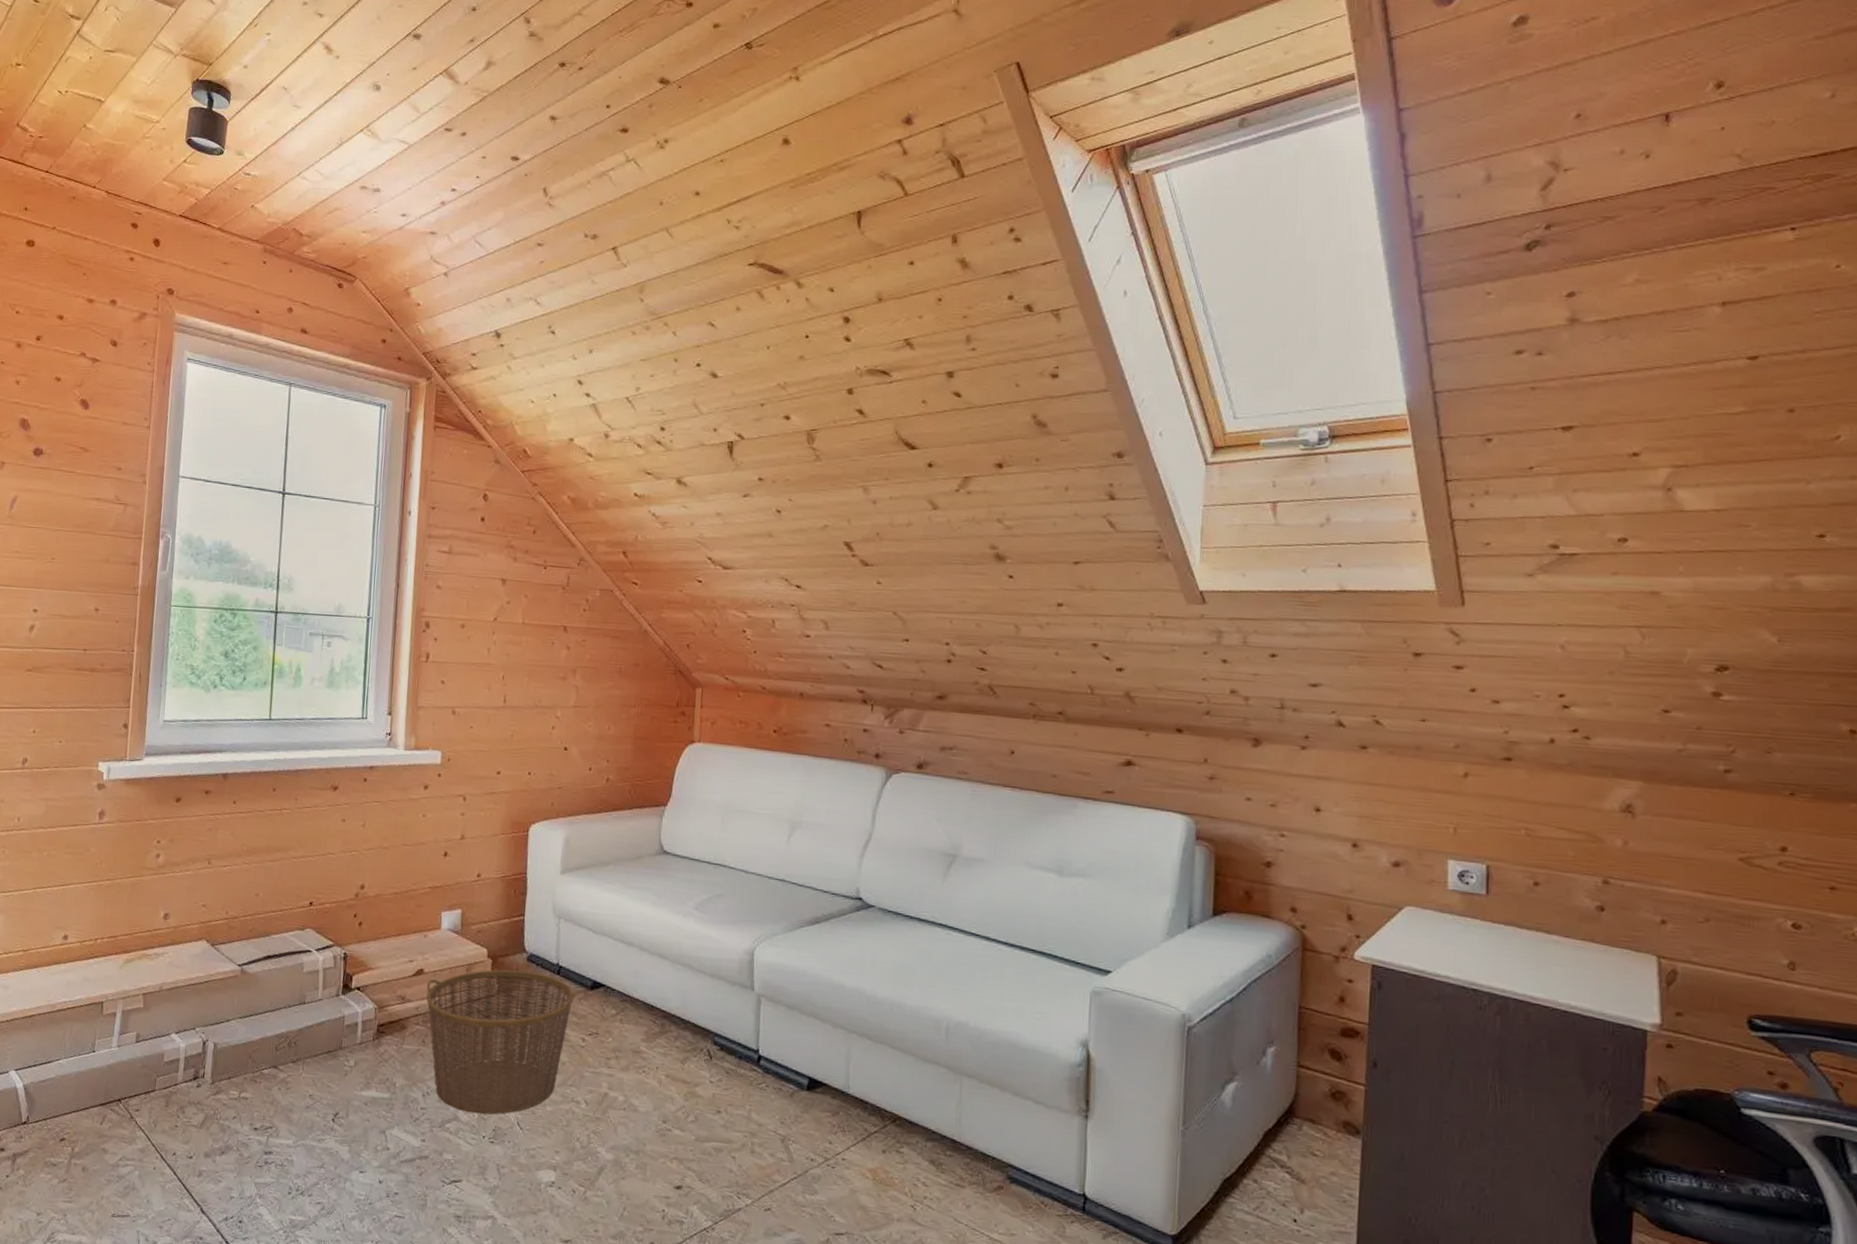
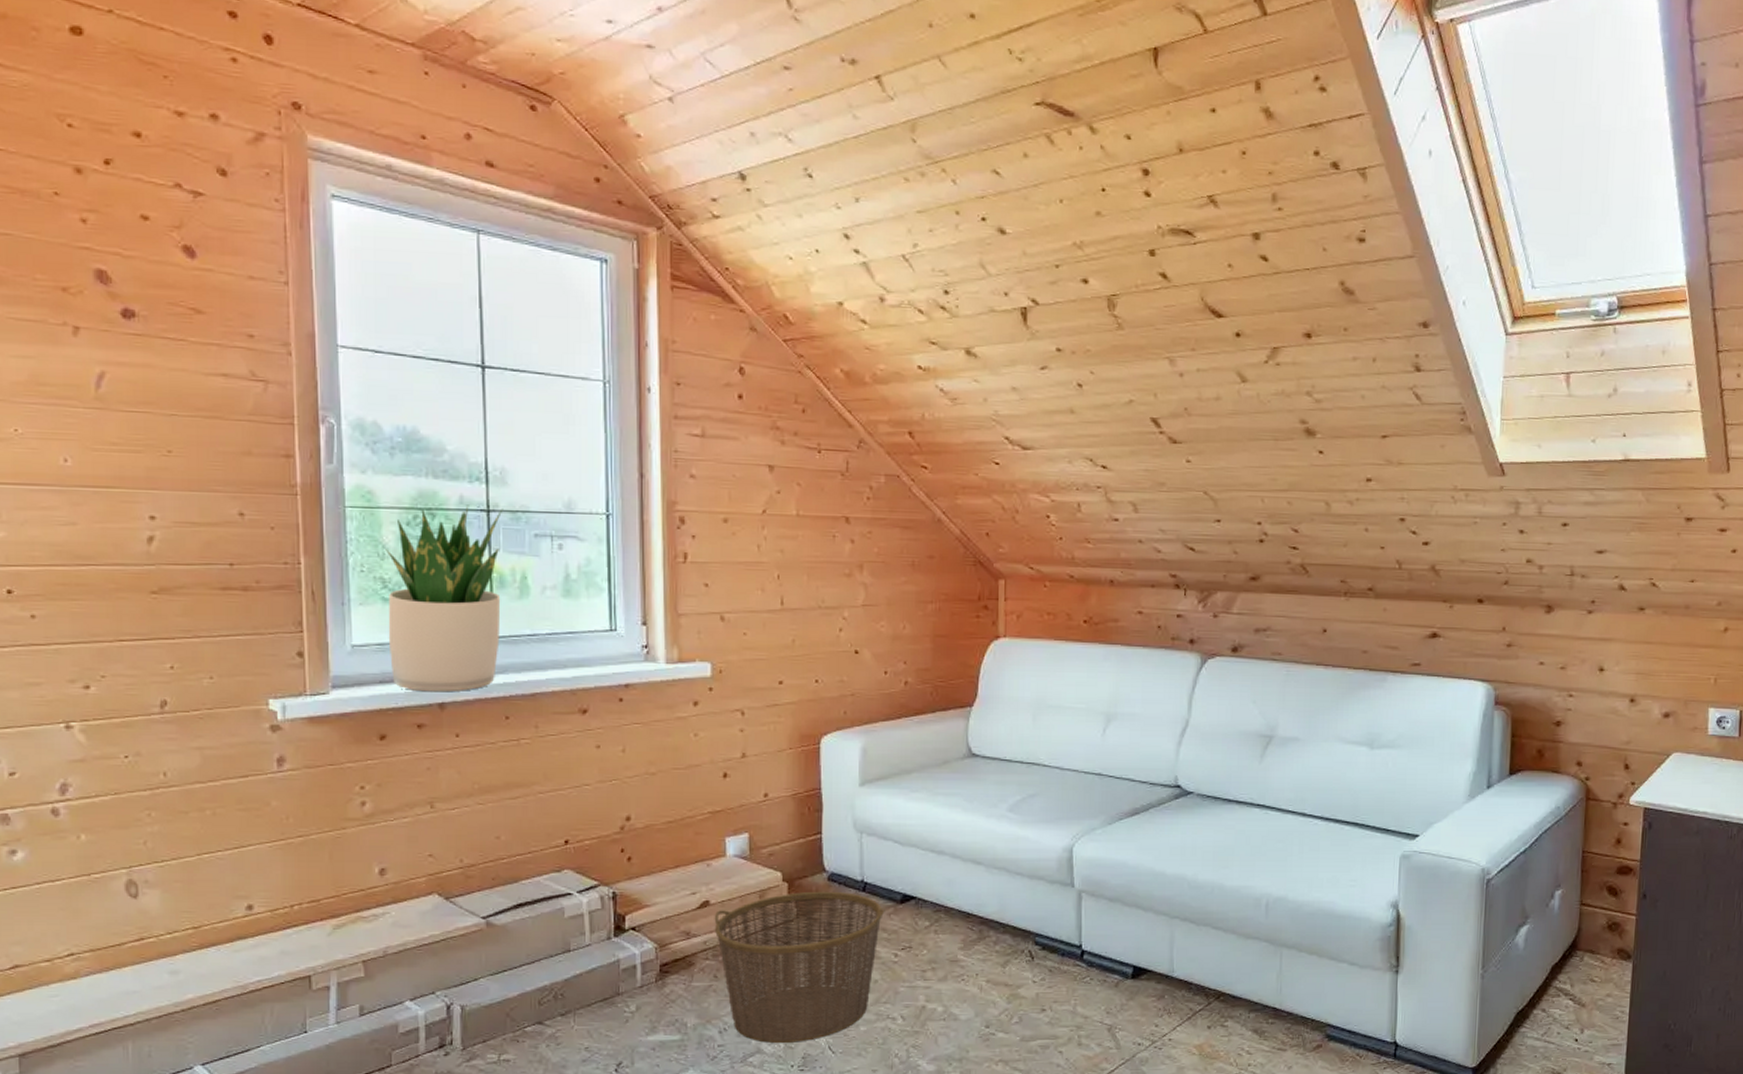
planter: none [190,606,288,765] -> present [385,504,503,692]

